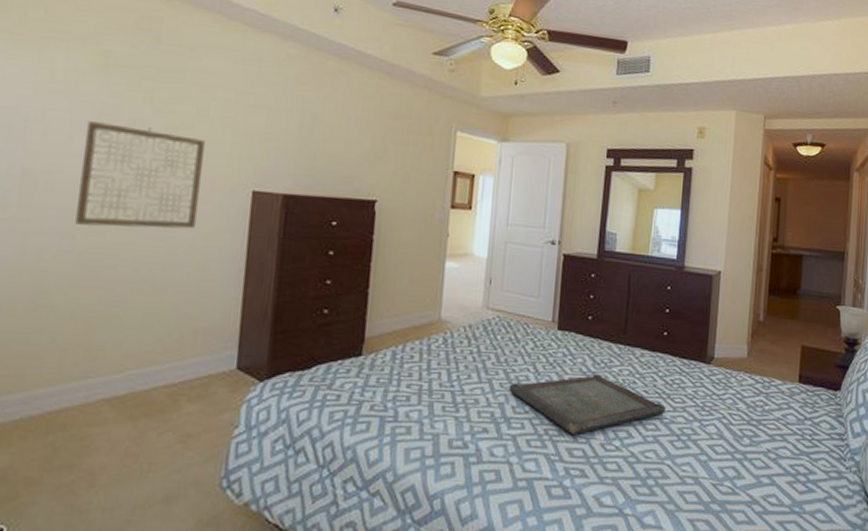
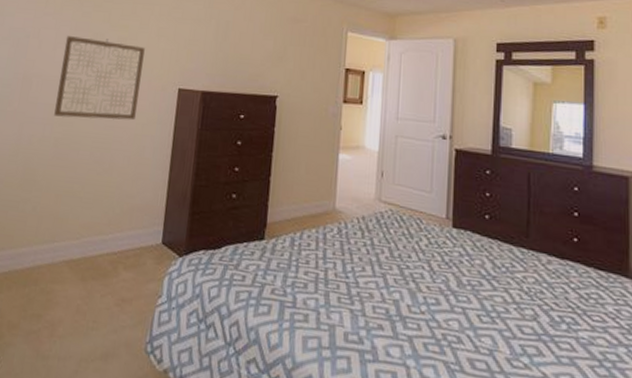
serving tray: present [509,375,666,434] -> none [403,279,582,344]

